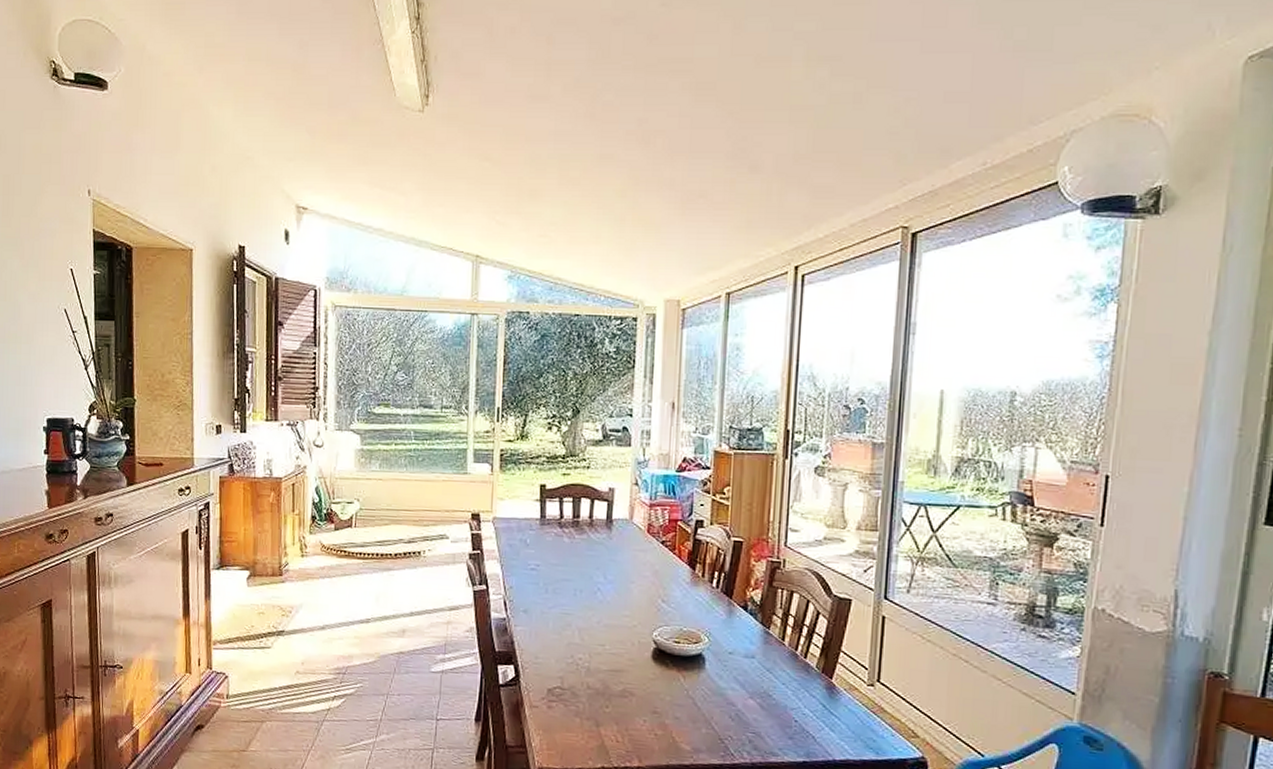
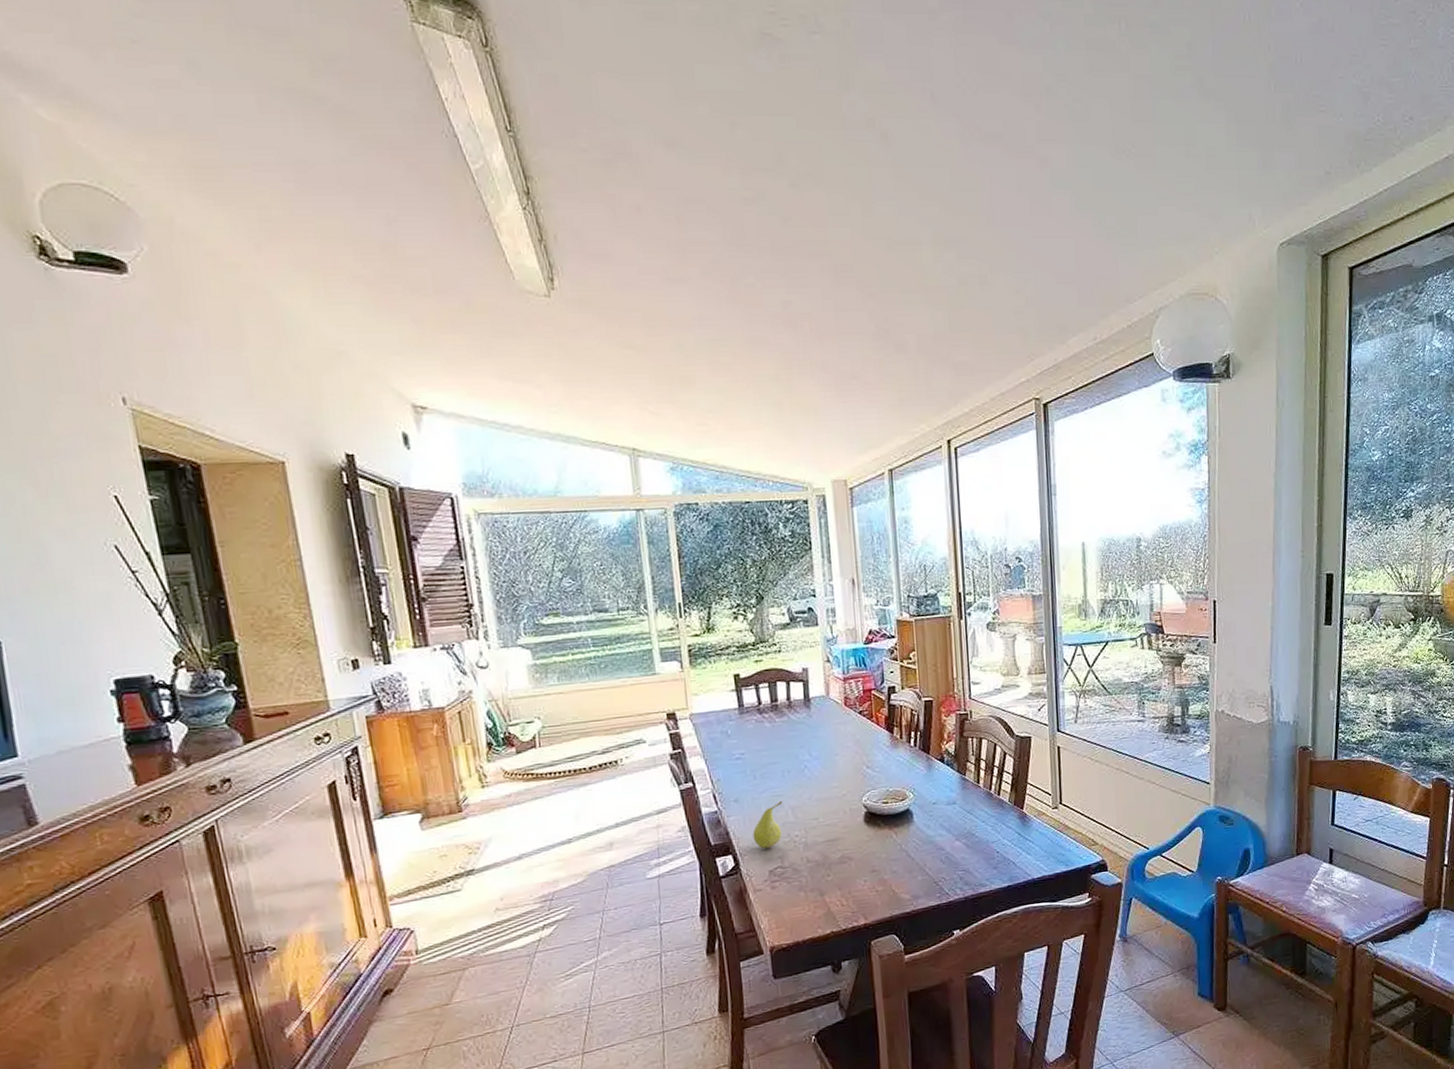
fruit: none [537,619,571,666] -> present [752,800,783,849]

